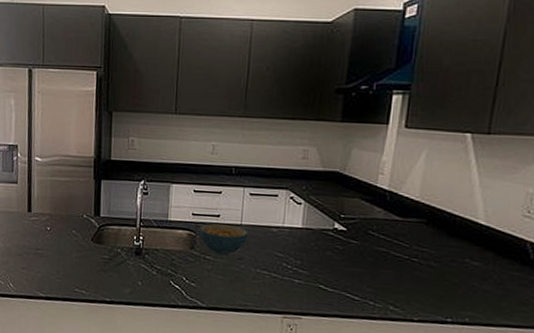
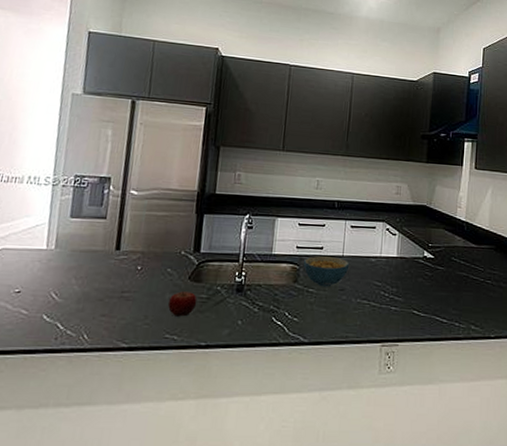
fruit: none [76,250,101,275] -> present [168,290,198,317]

